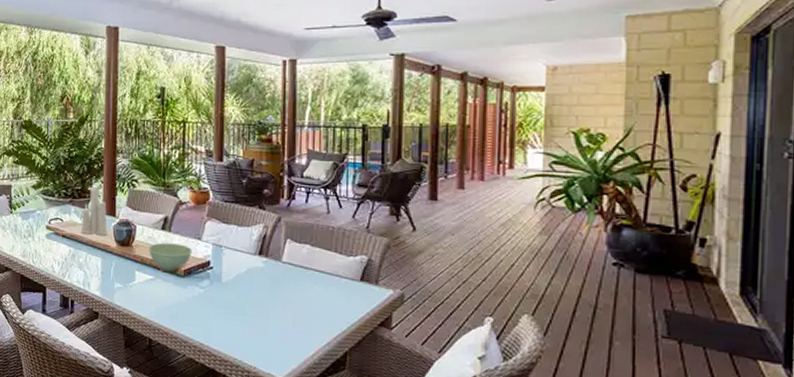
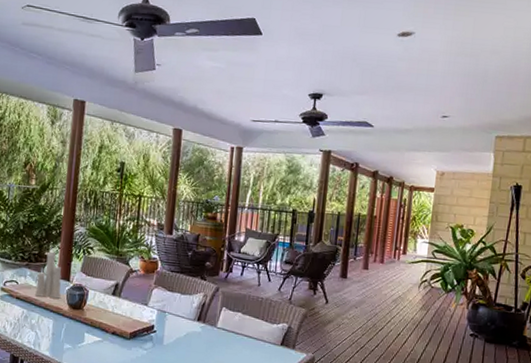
bowl: present [148,242,192,274] -> none [98,307,139,336]

